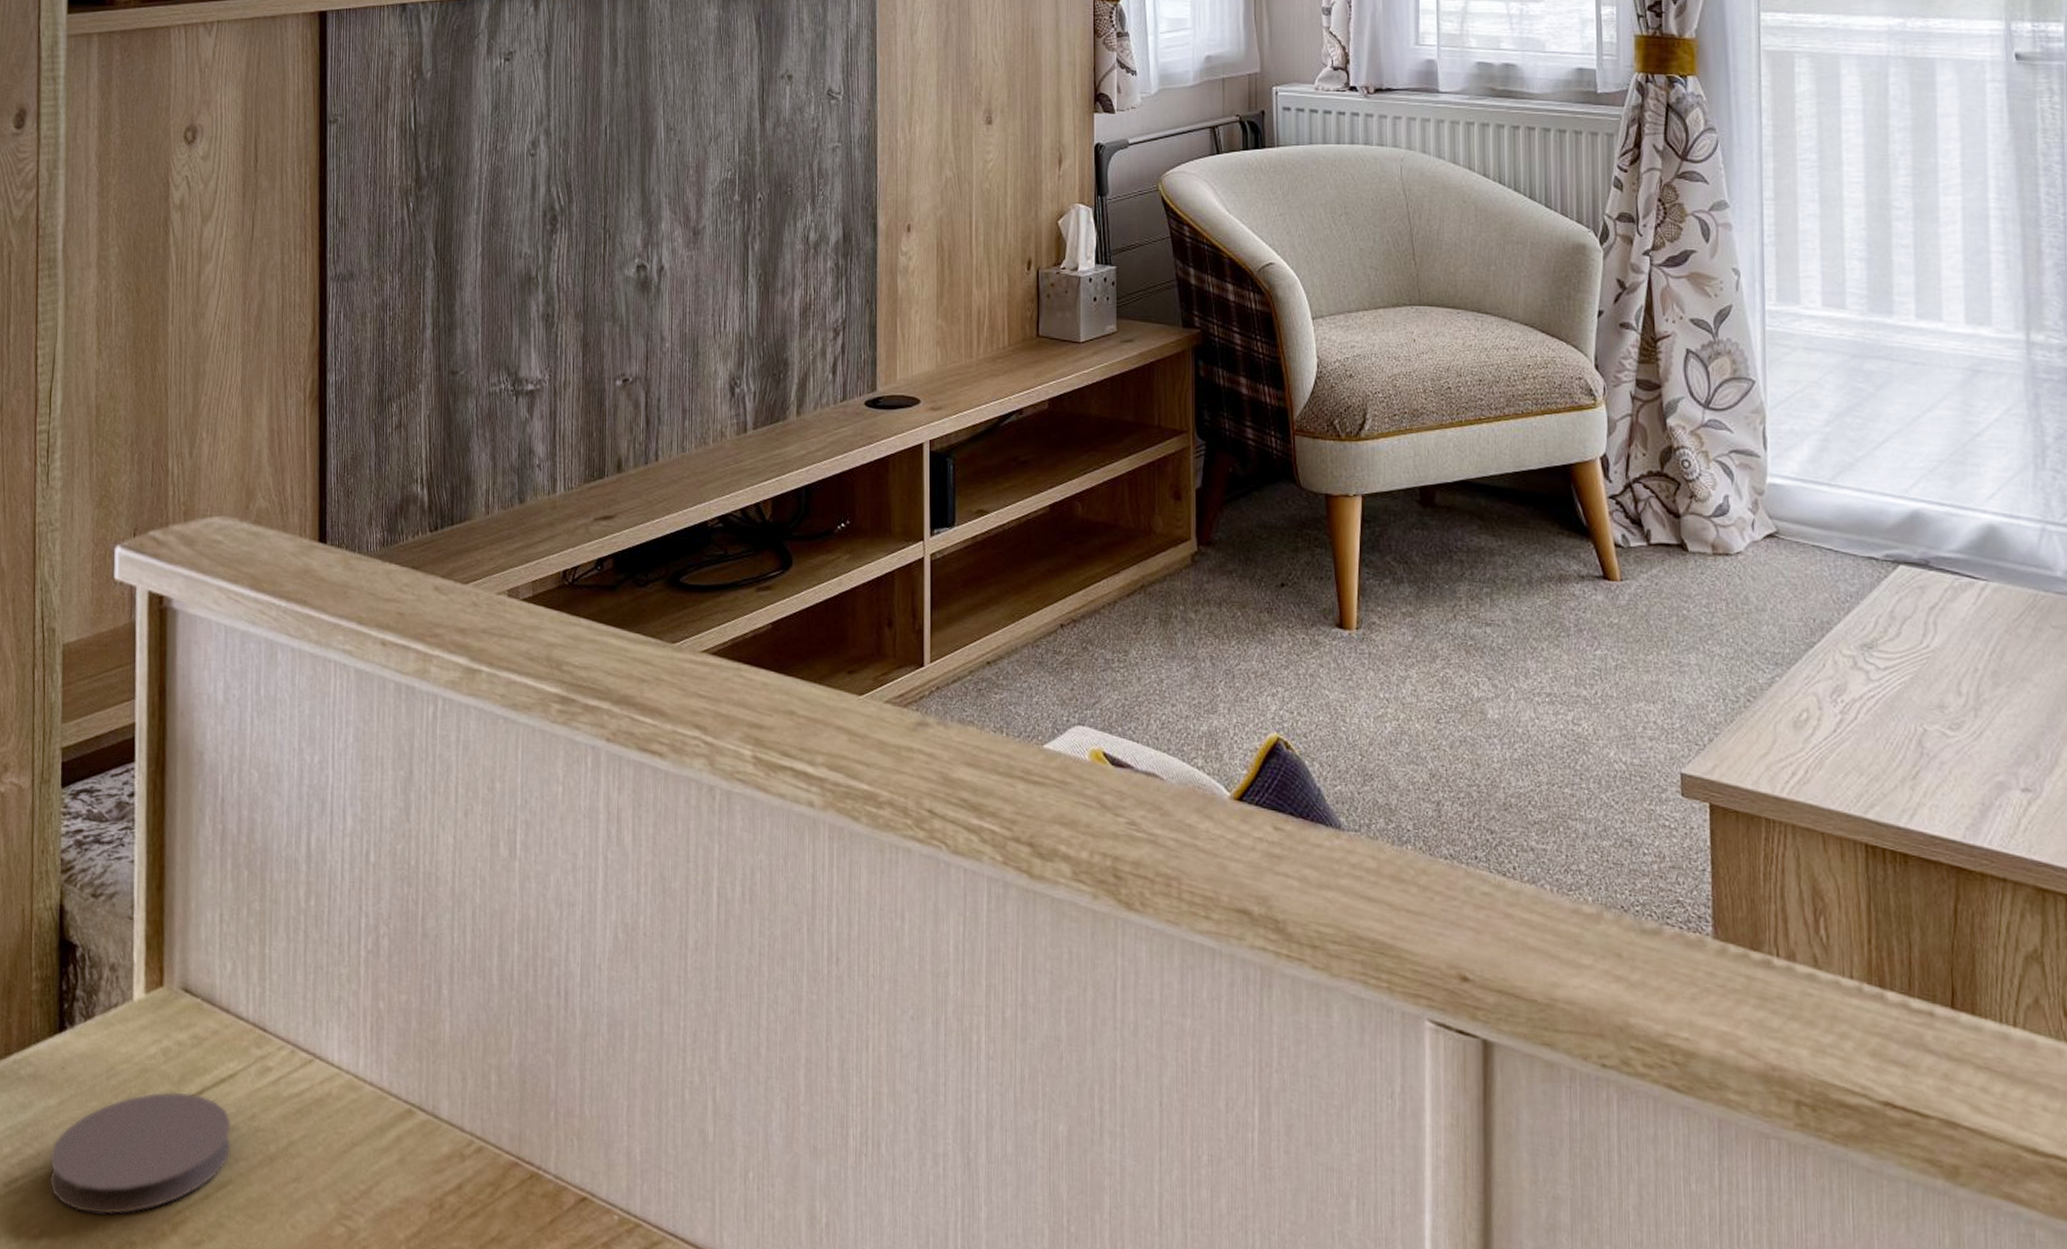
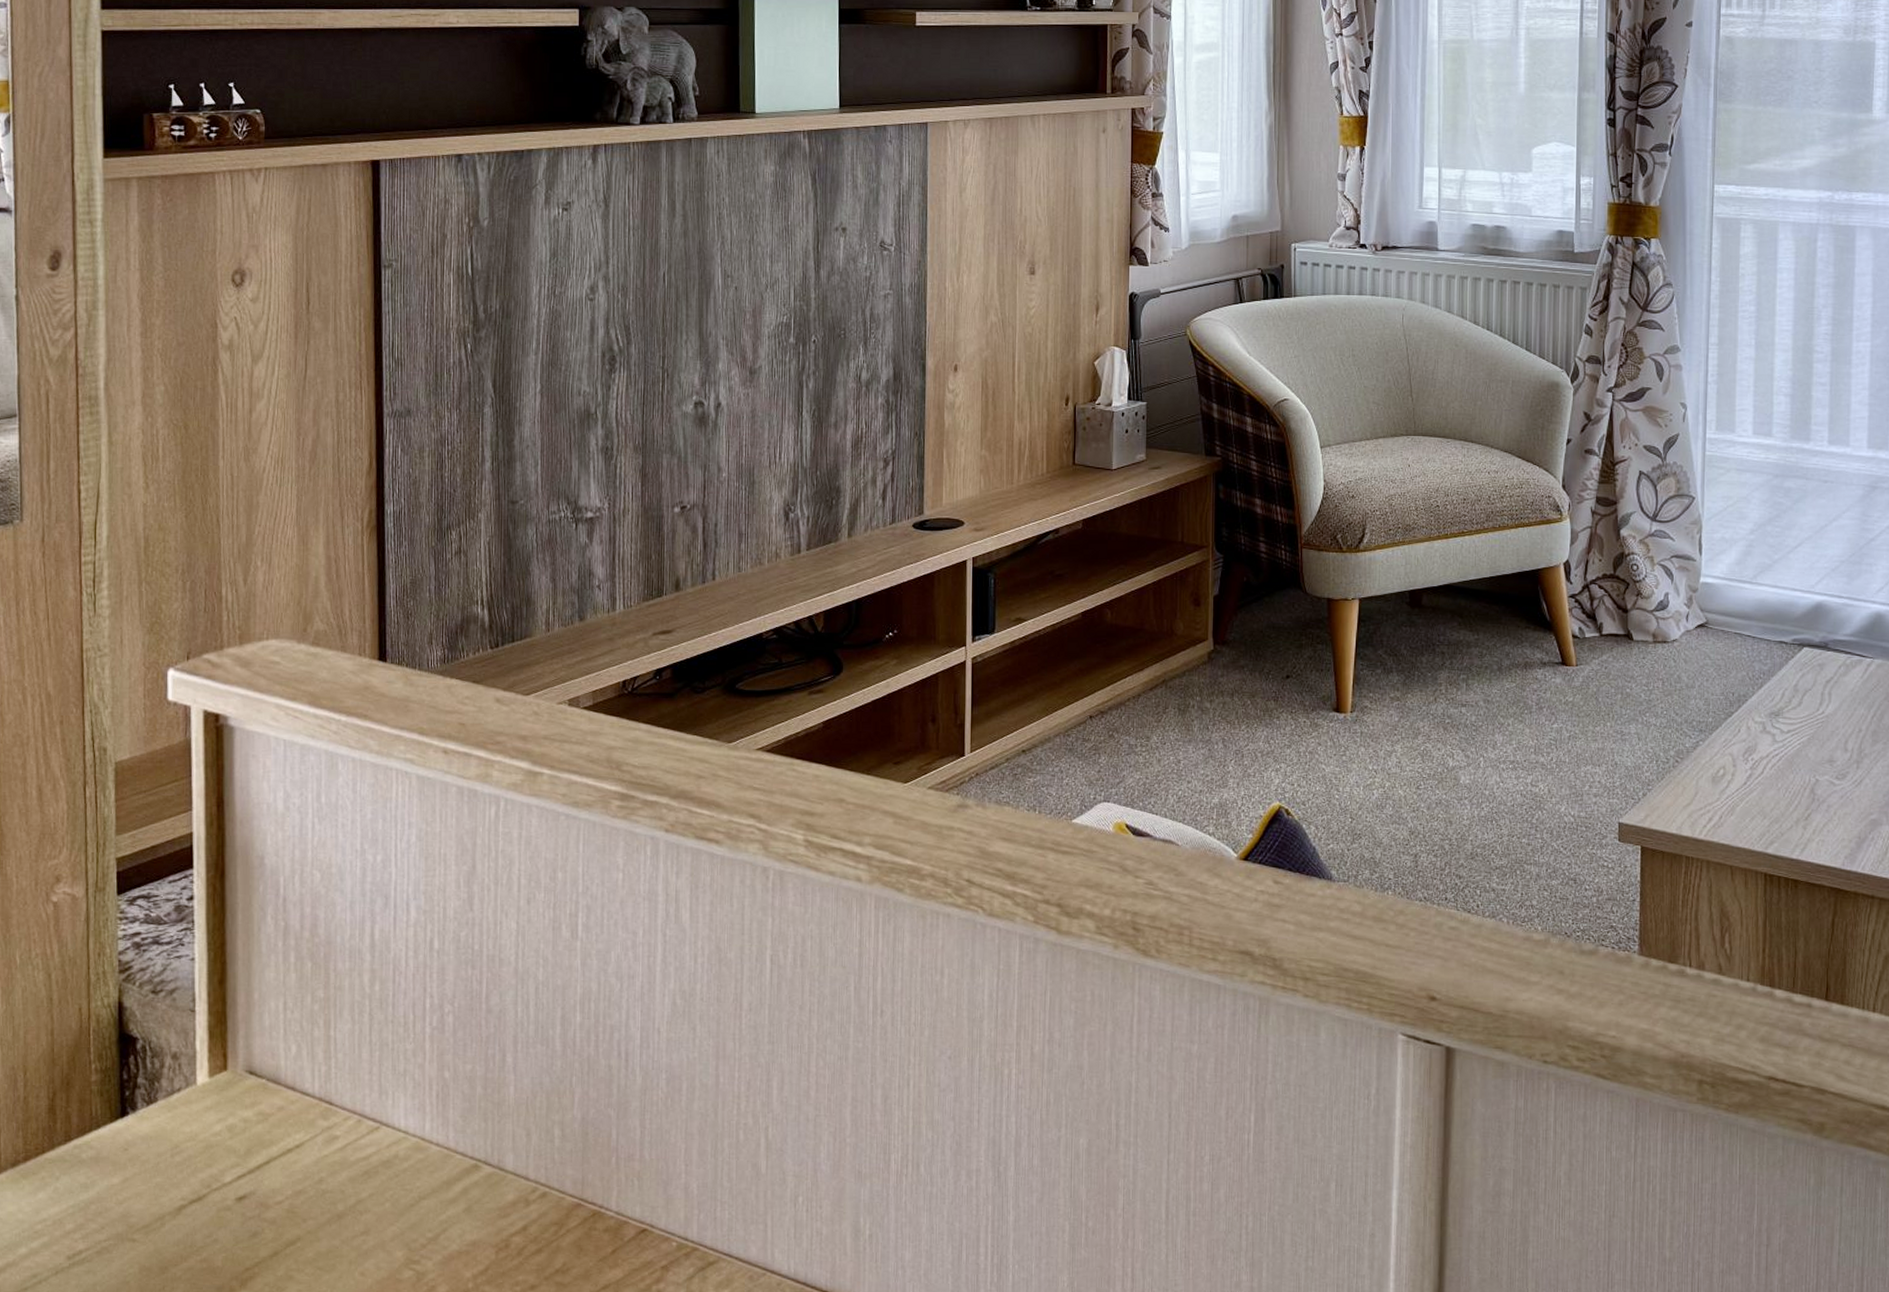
coaster: present [48,1091,231,1215] -> none [114,1163,299,1277]

